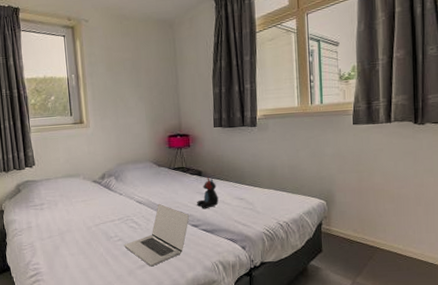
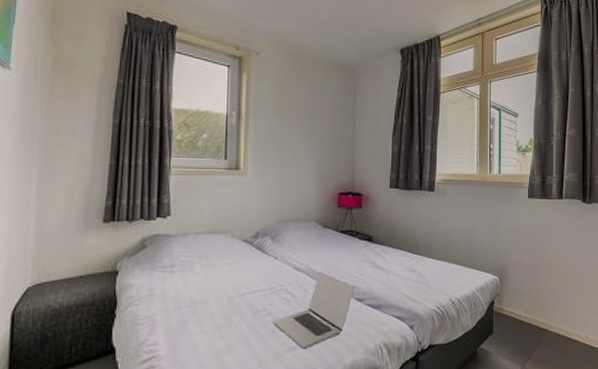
teddy bear: present [197,177,219,210] -> none [364,243,388,281]

